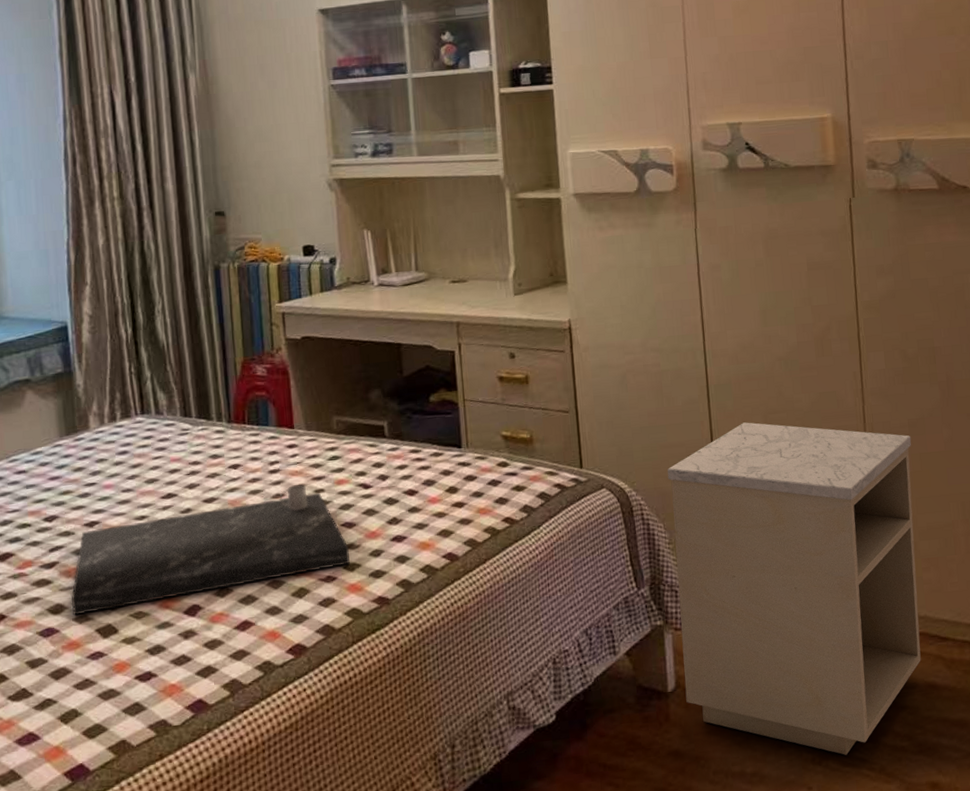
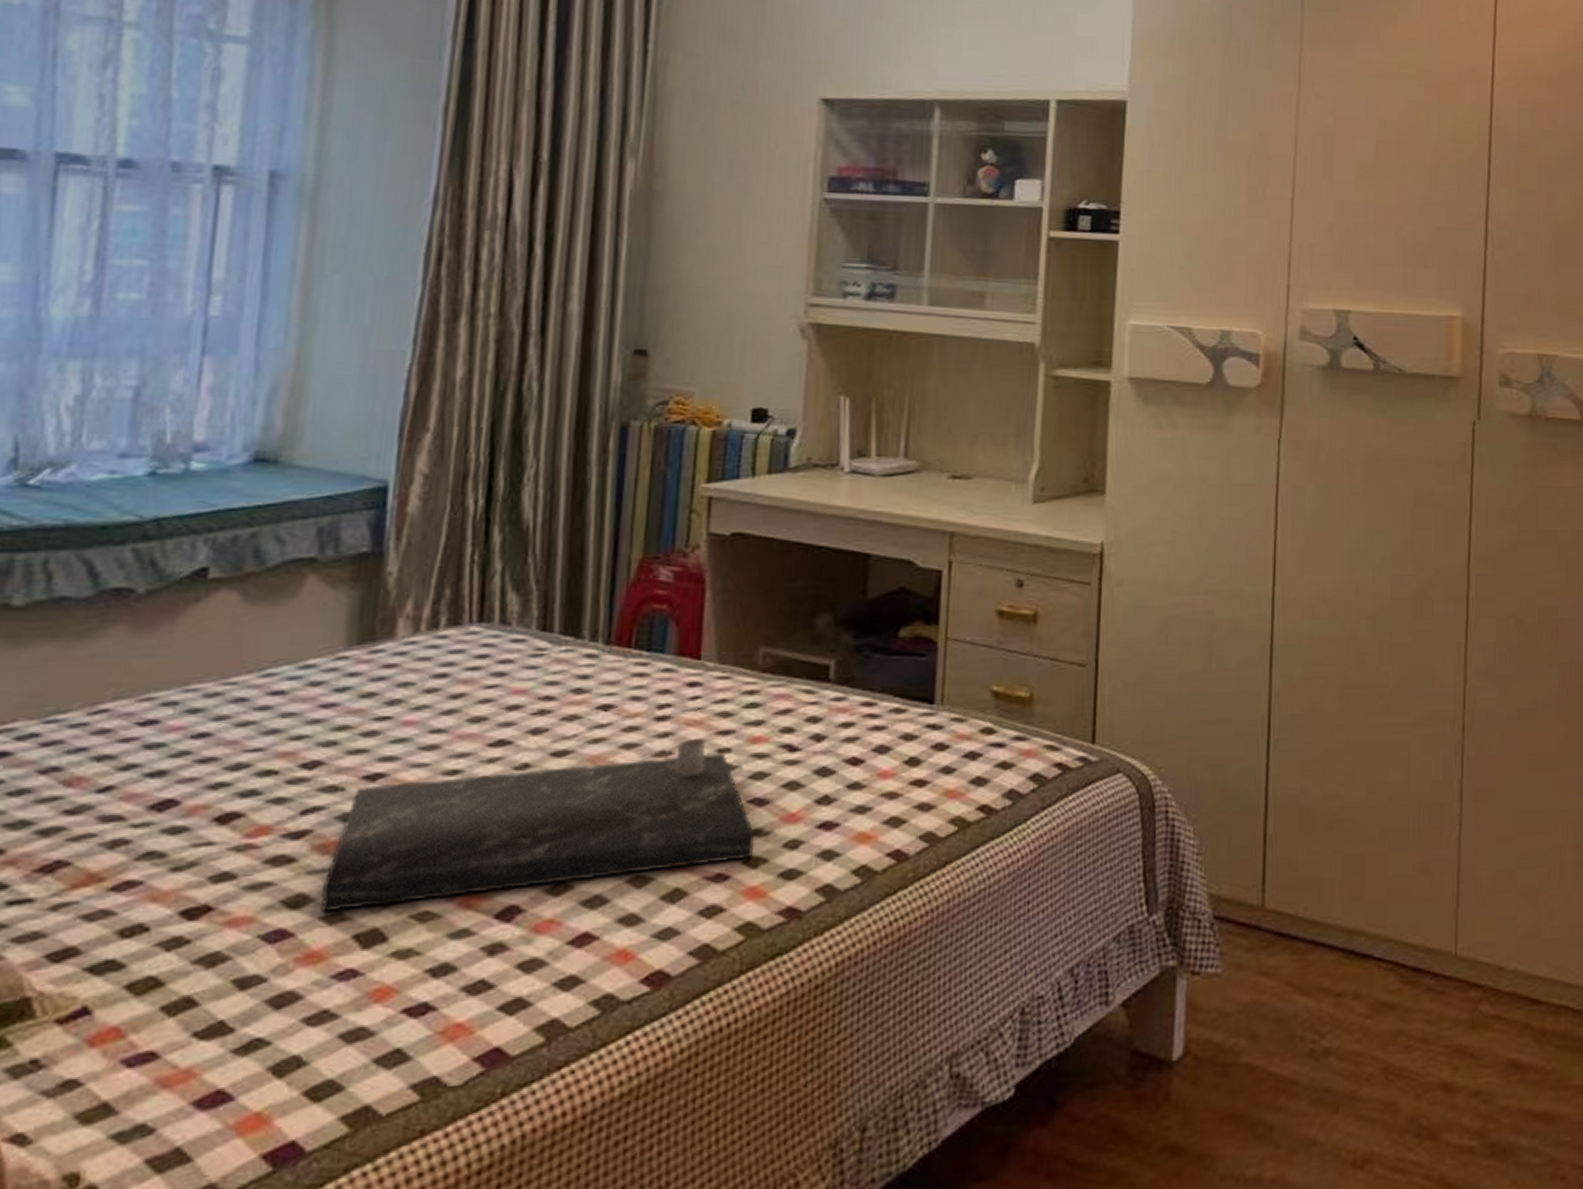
nightstand: present [667,422,921,755] -> none [1195,697,1520,1157]

